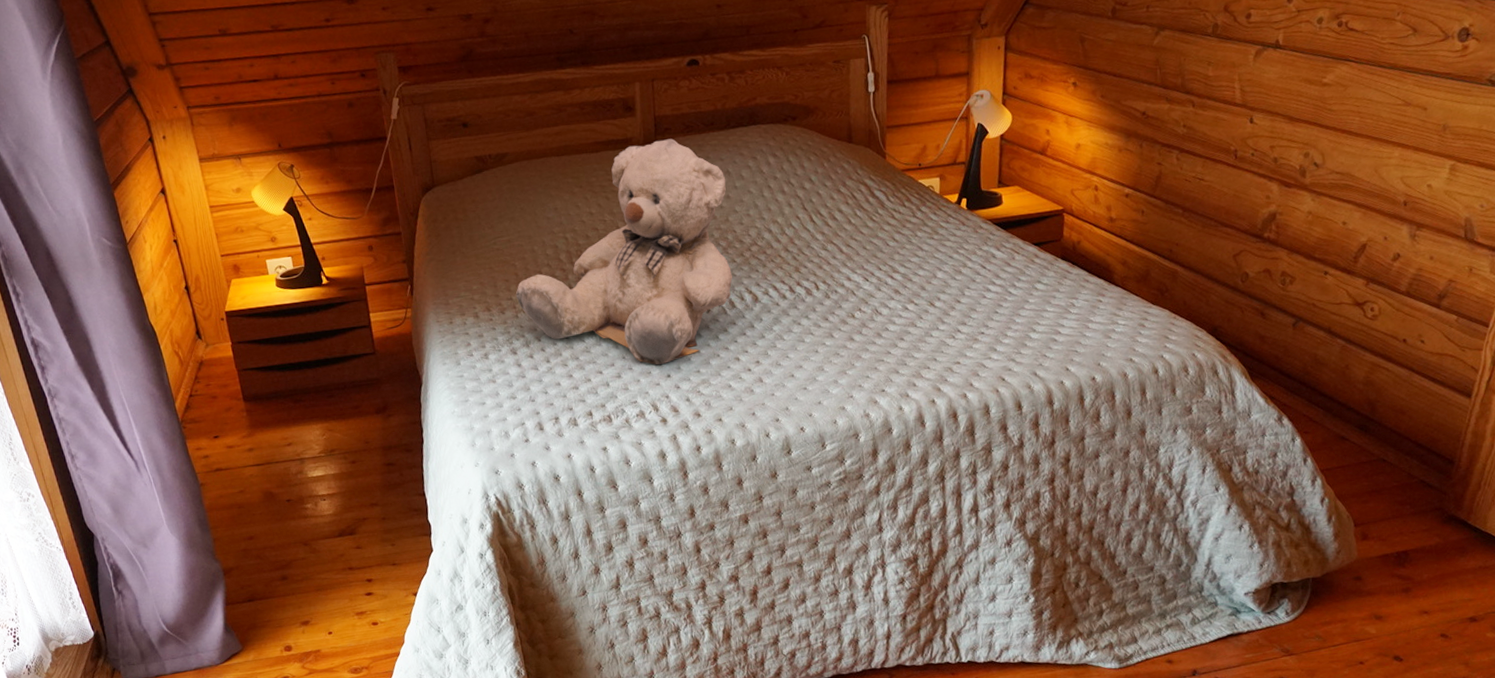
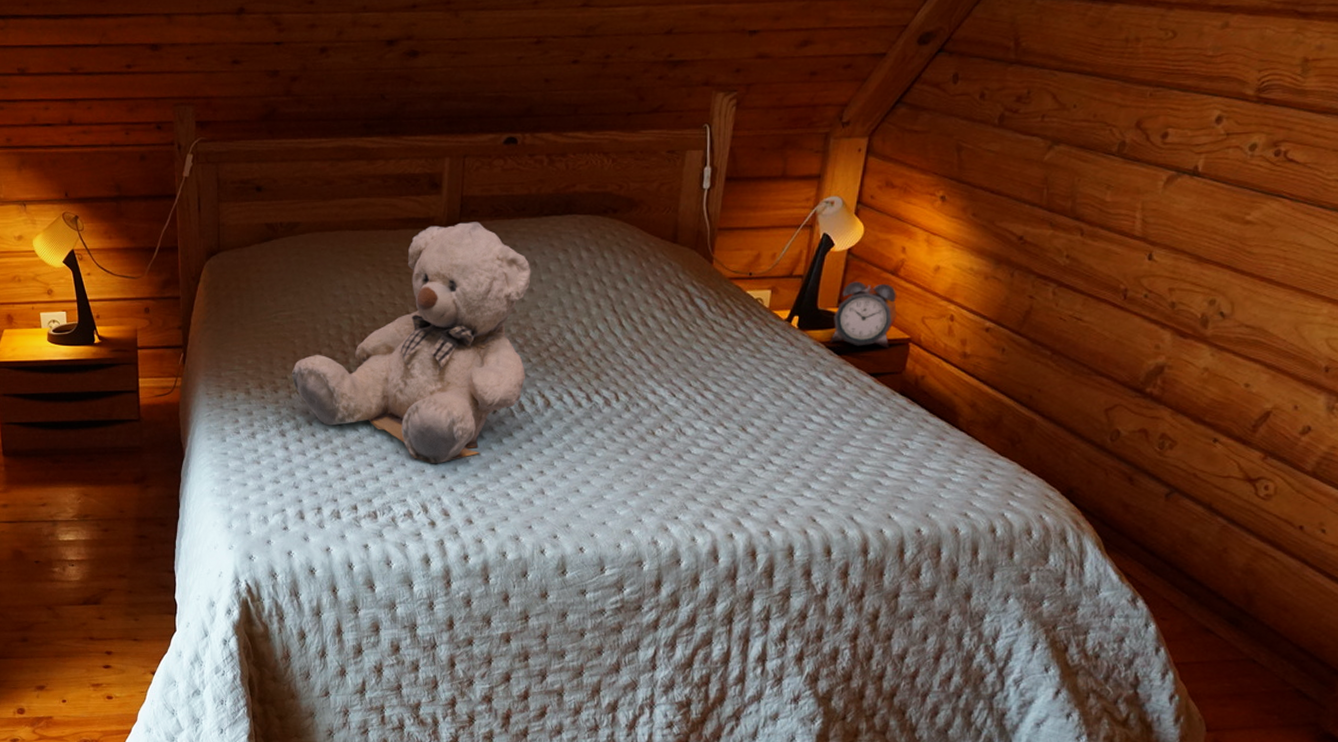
alarm clock: none [995,162,1049,221] -> present [829,281,897,349]

